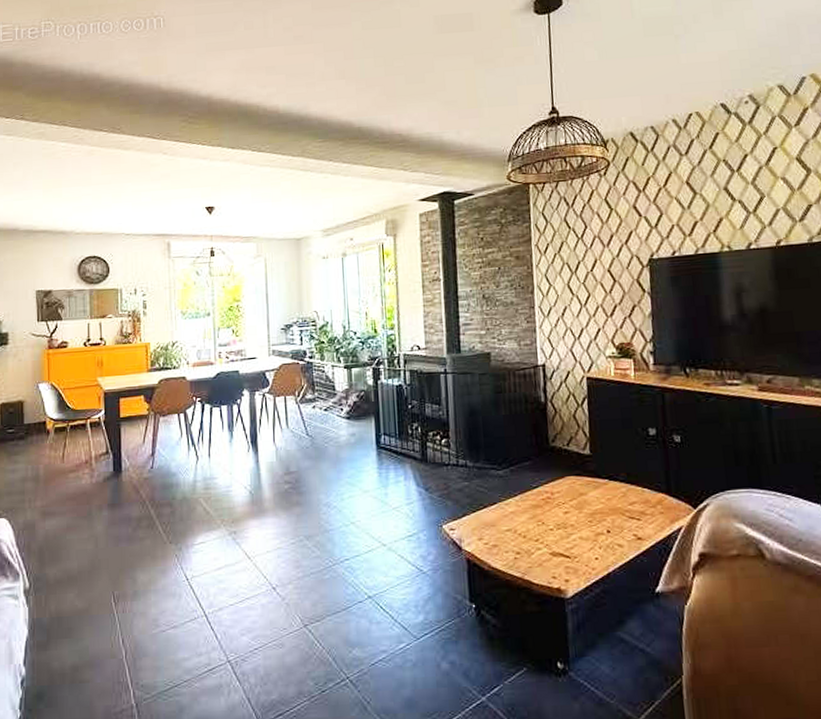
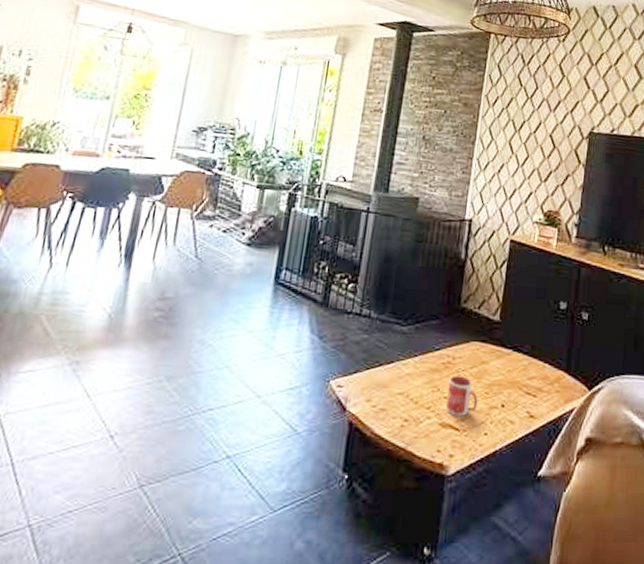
mug: none [551,508,584,545] -> present [446,375,478,416]

